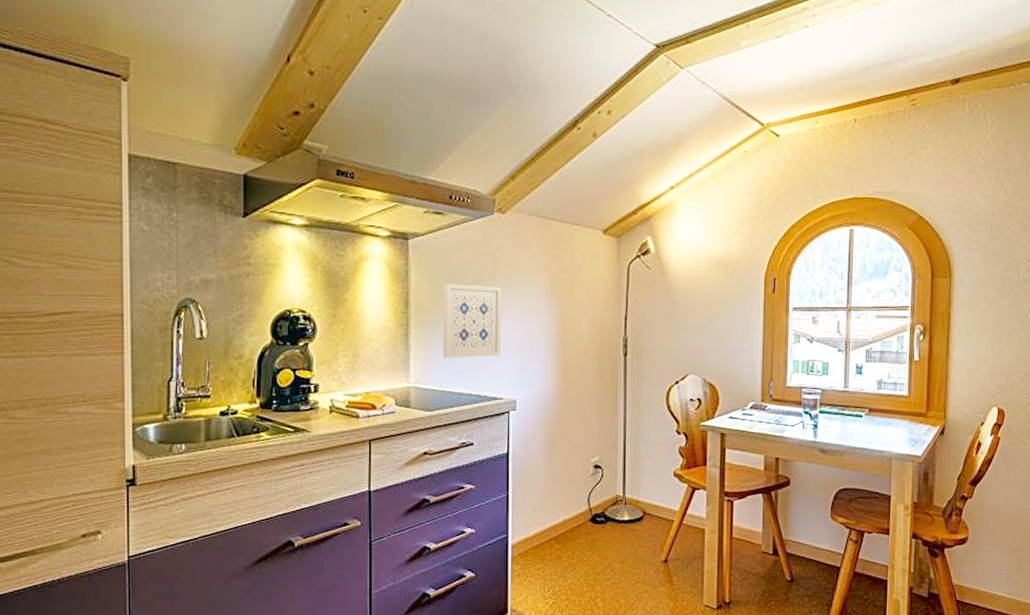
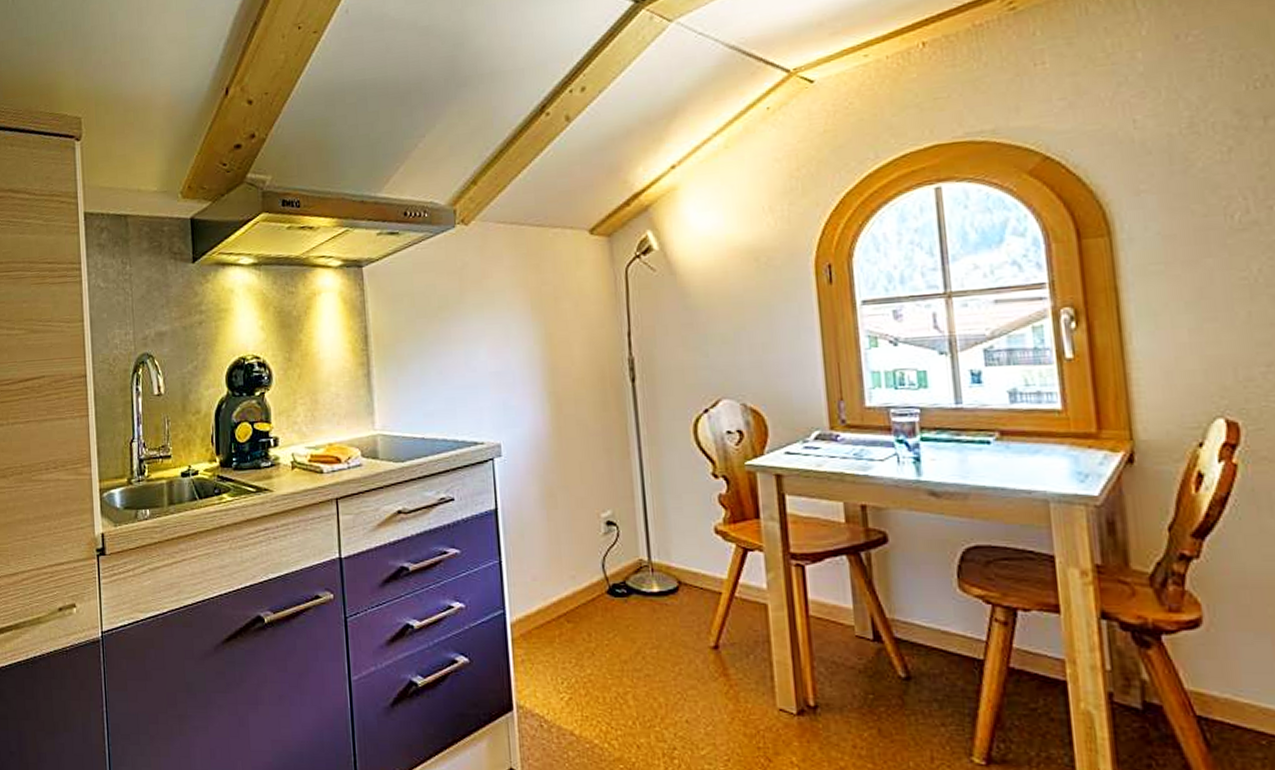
wall art: present [443,284,502,358] -> none [404,310,478,399]

